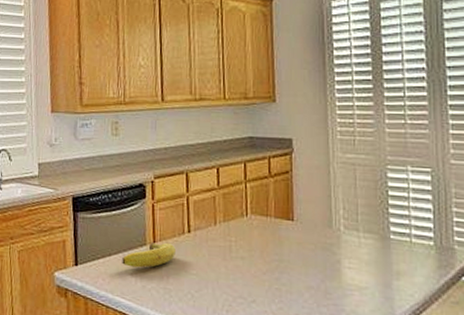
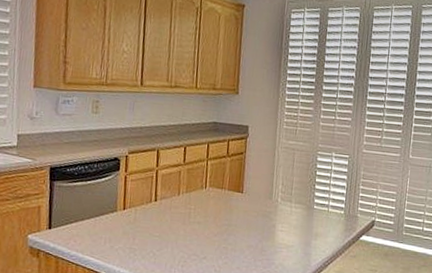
fruit: present [122,242,176,268] -> none [93,209,143,231]

